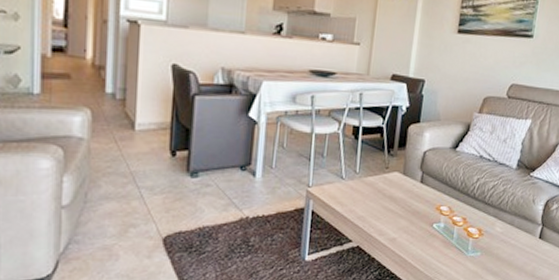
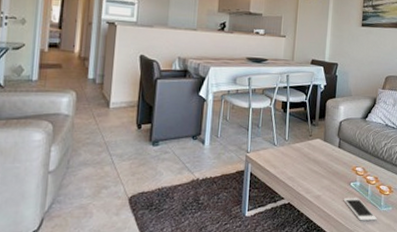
cell phone: none [423,241,463,267] -> present [343,198,377,221]

